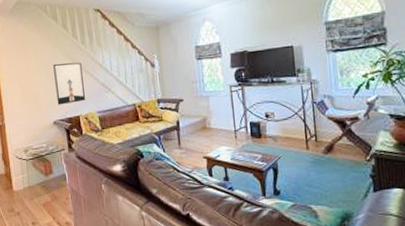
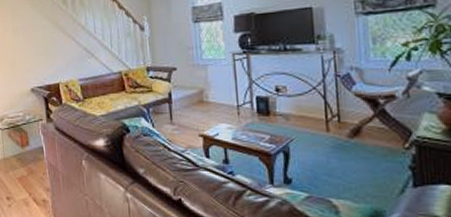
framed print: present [53,62,86,105] -> none [32,24,67,71]

